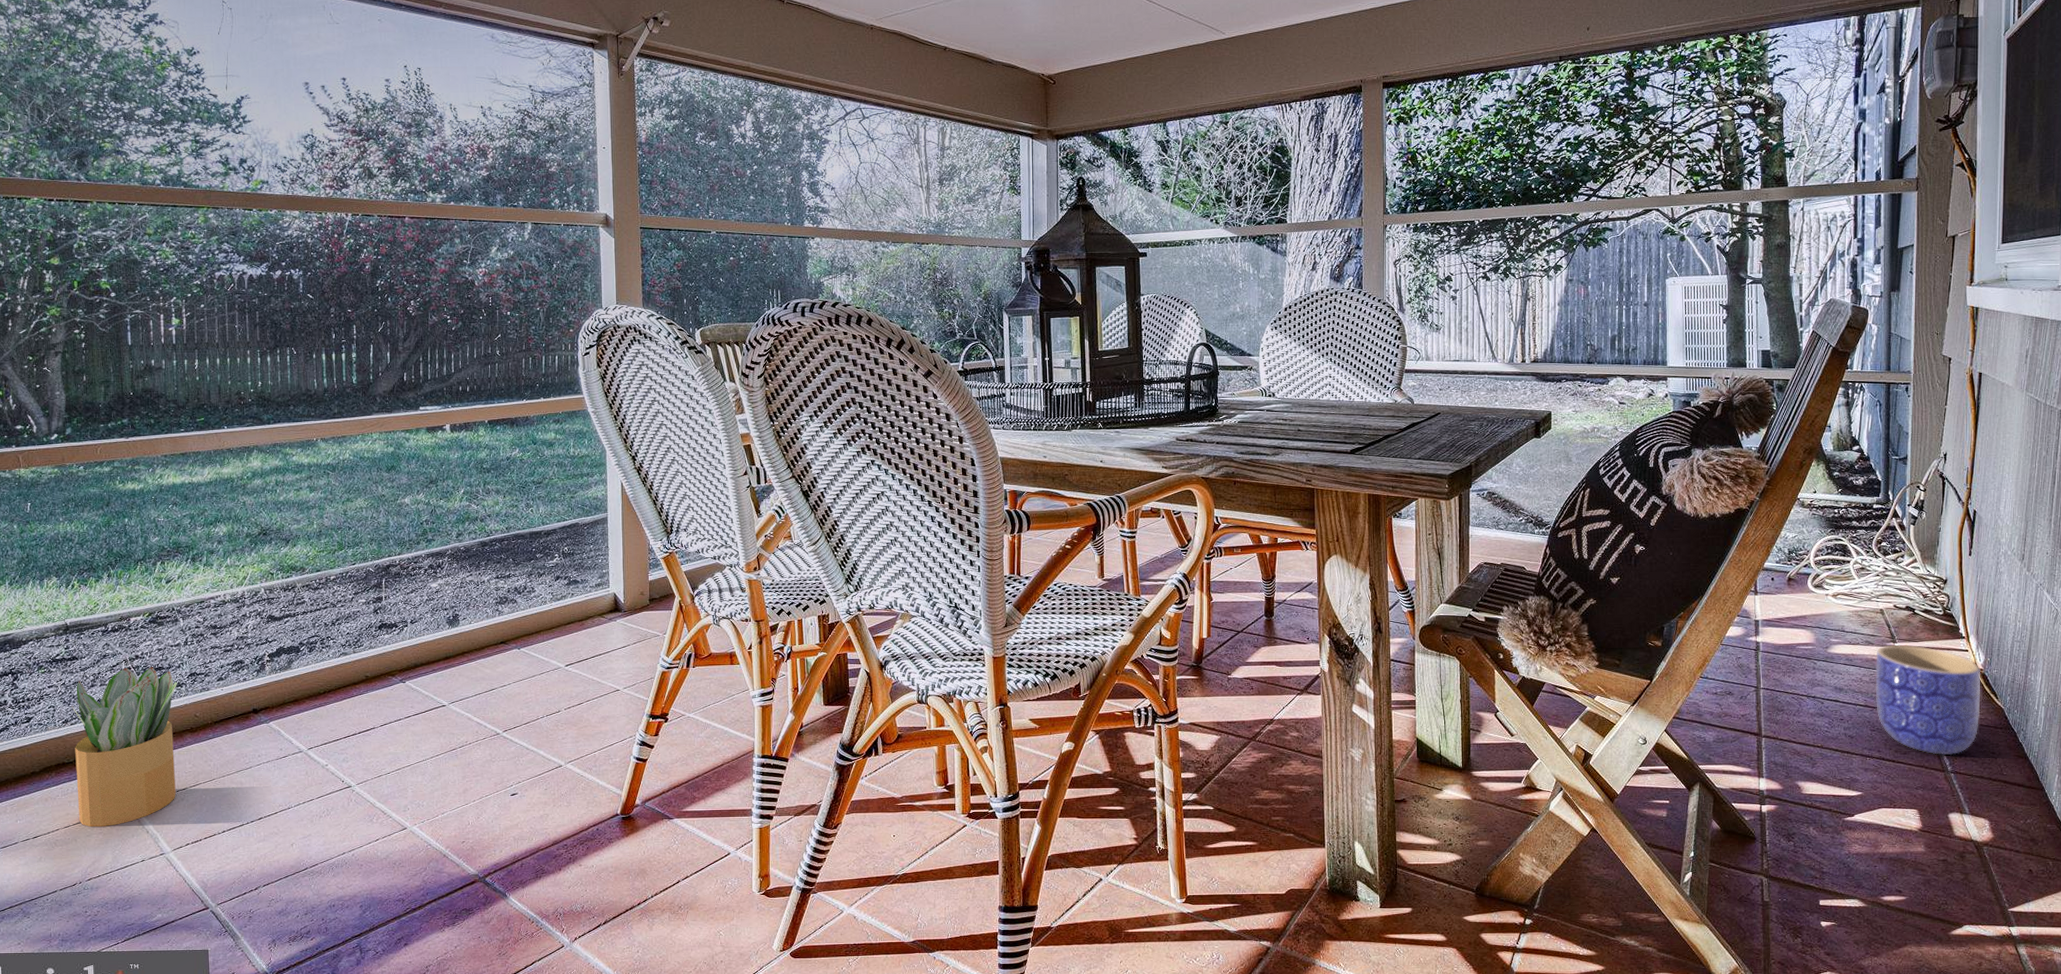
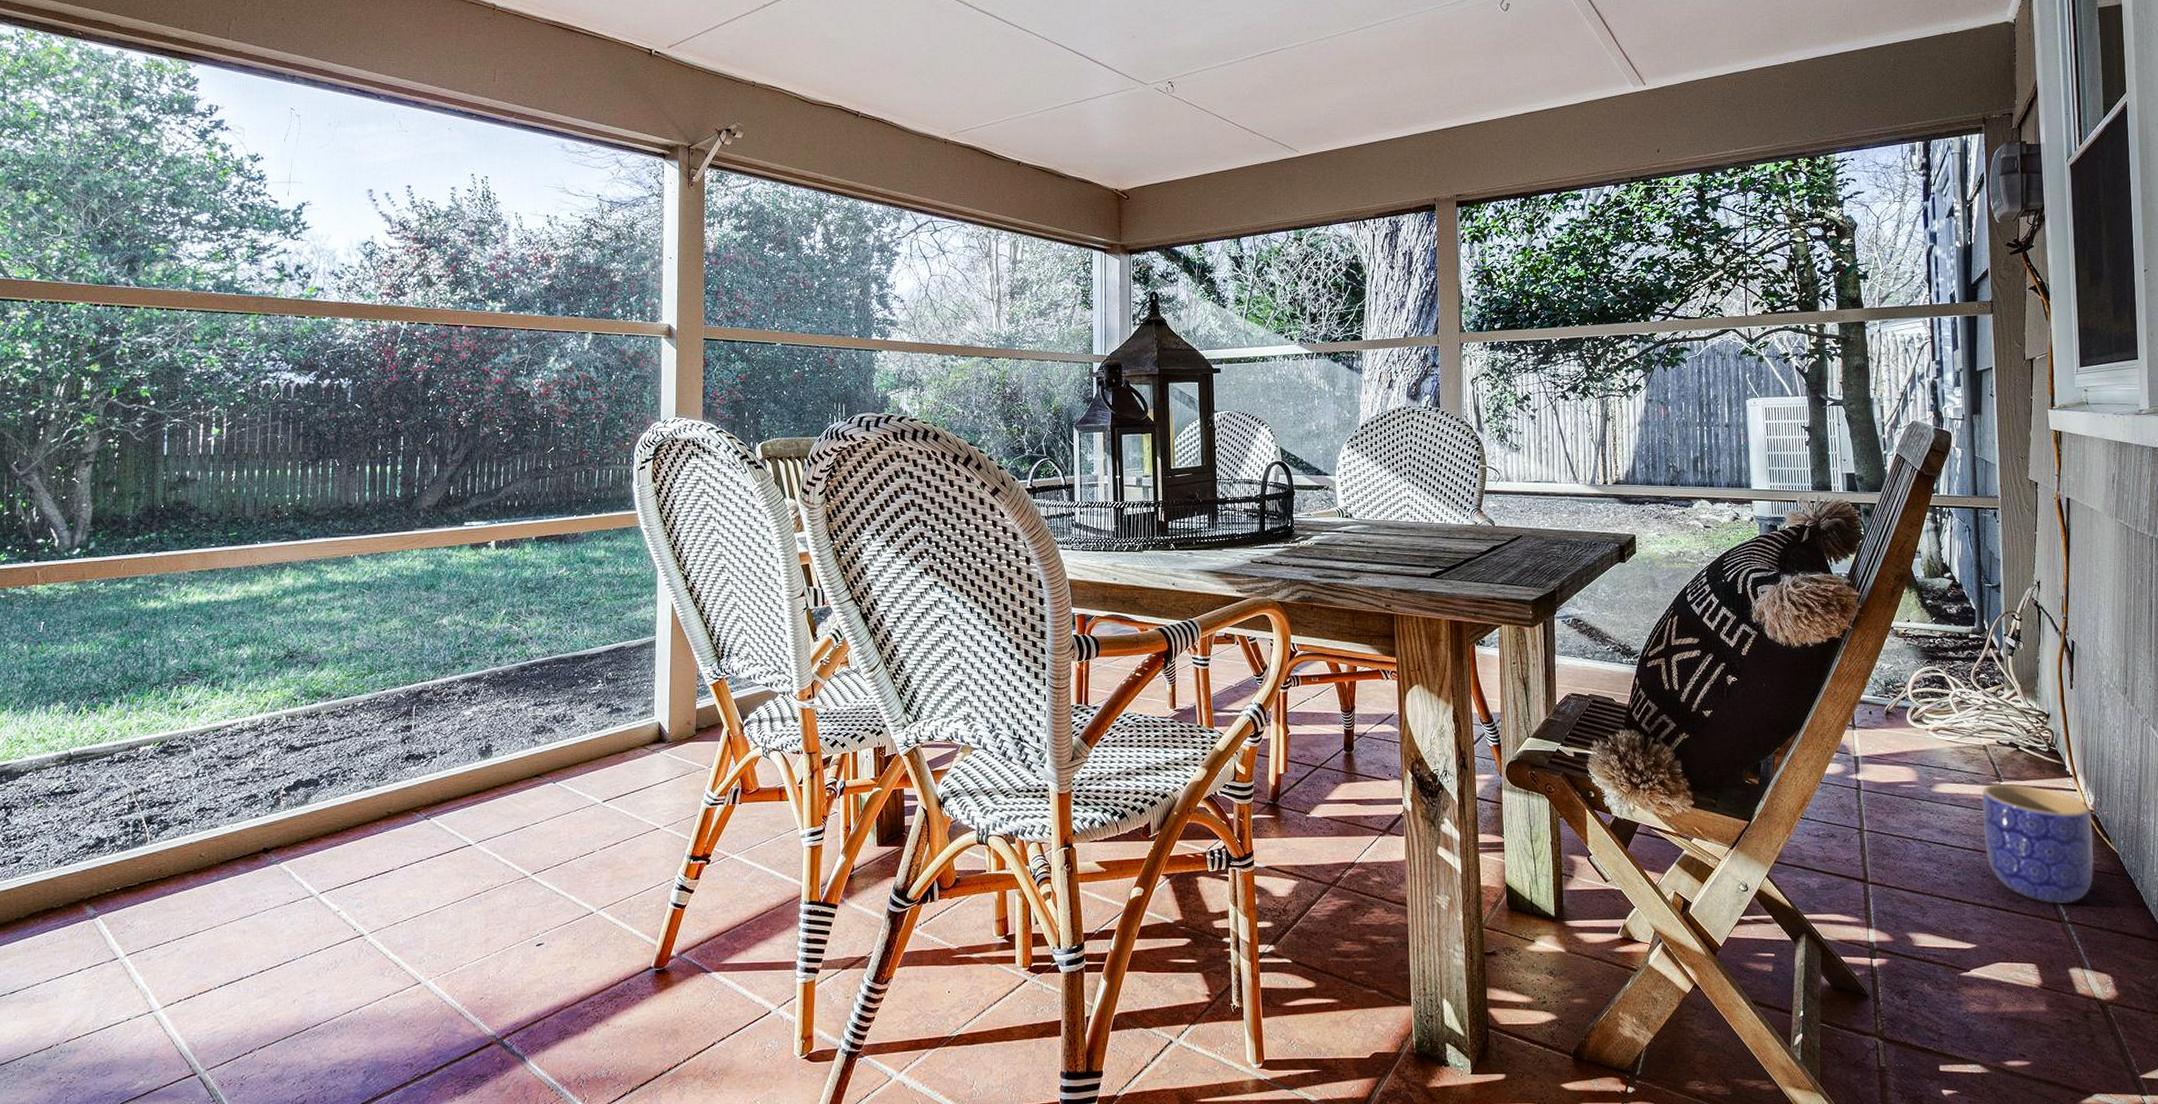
potted plant: present [72,667,177,828] -> none [63,801,184,981]

